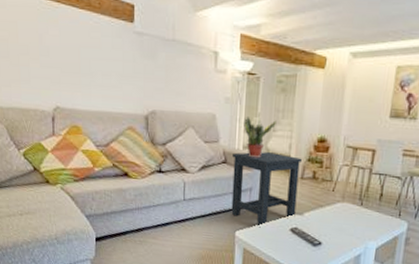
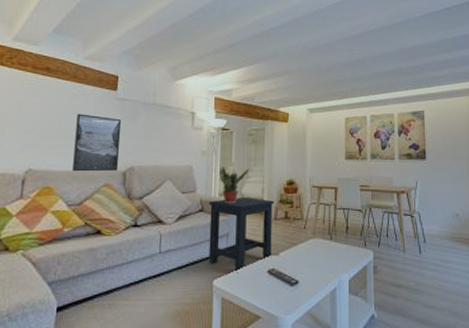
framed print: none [96,49,141,114] -> present [72,114,122,172]

